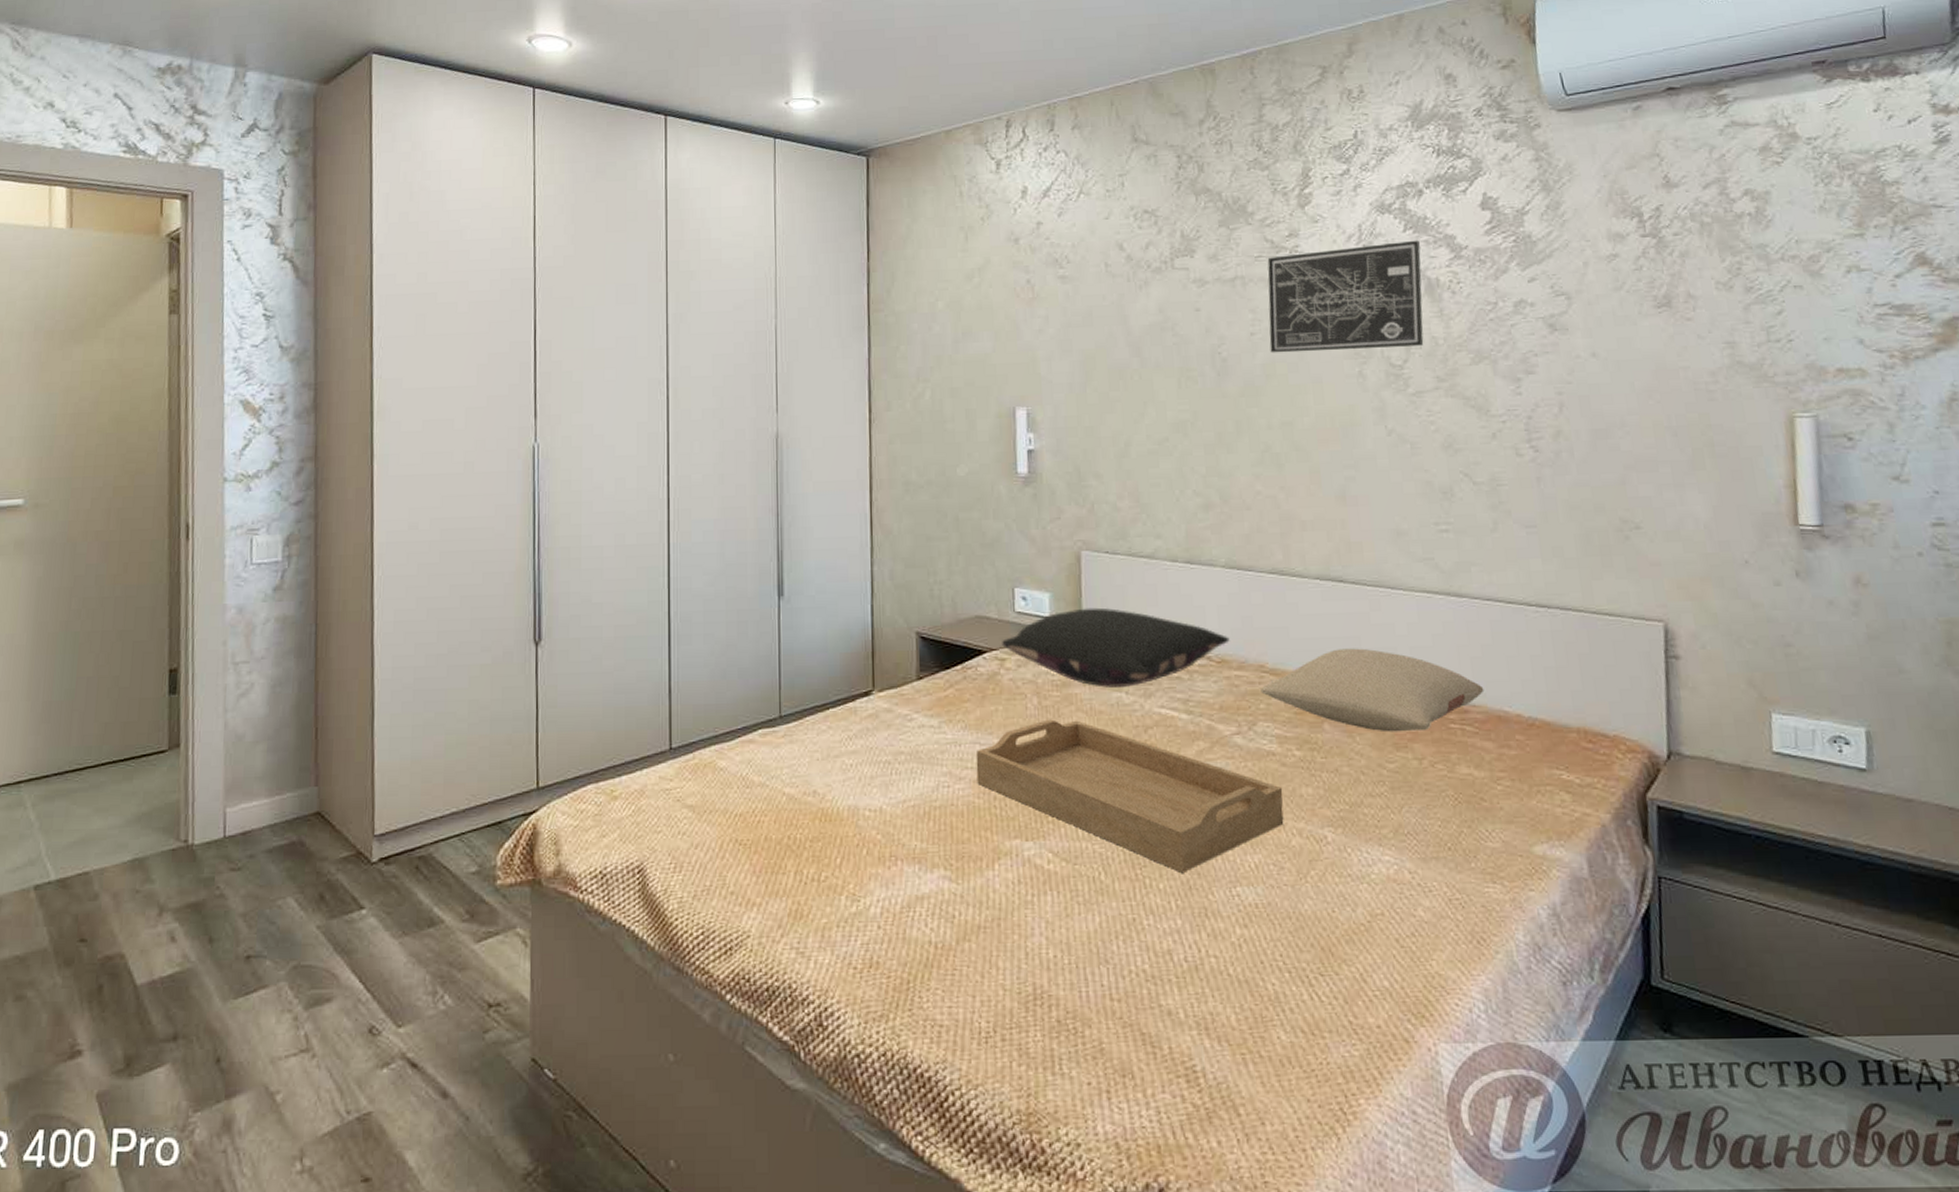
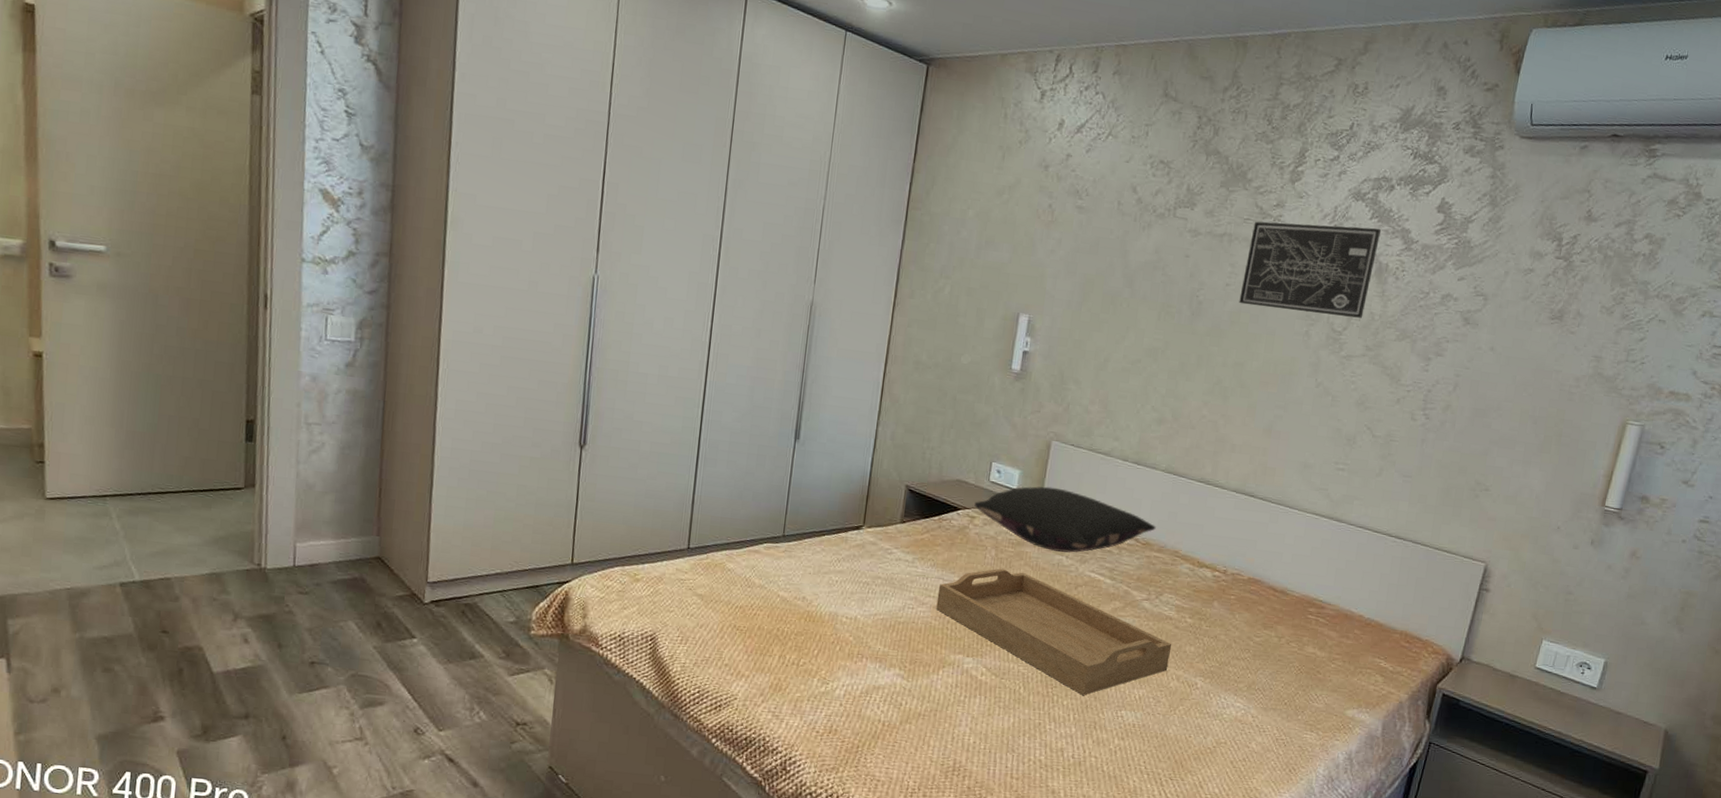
pillow: present [1260,648,1484,733] -> none [1171,547,1340,617]

